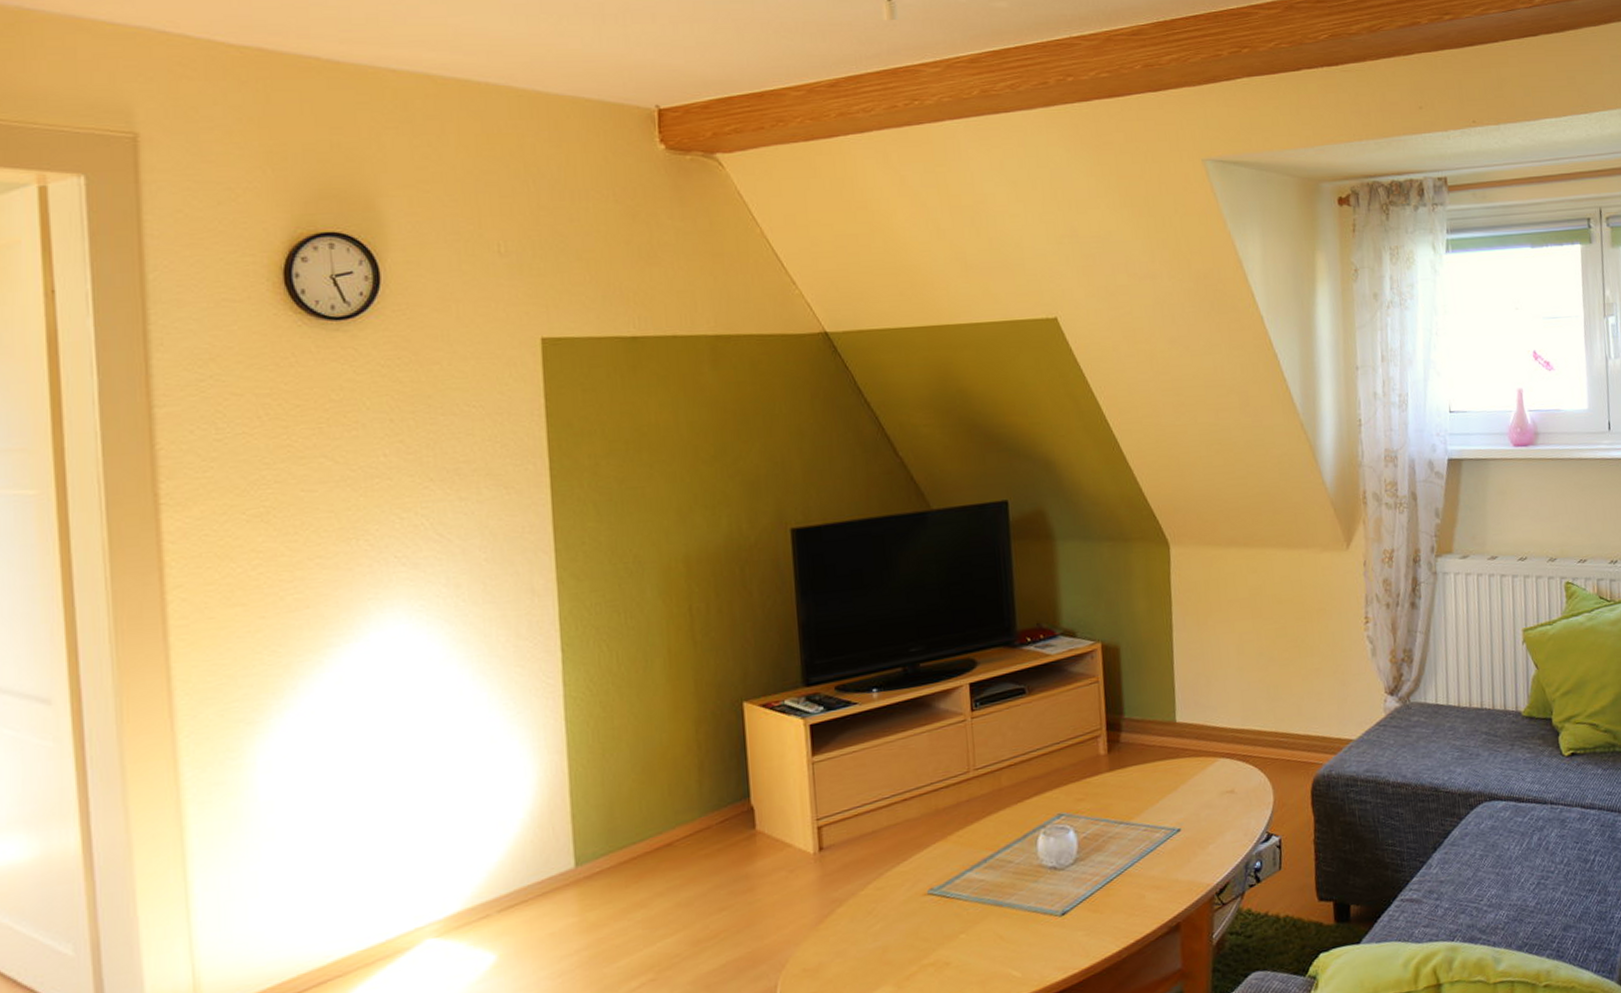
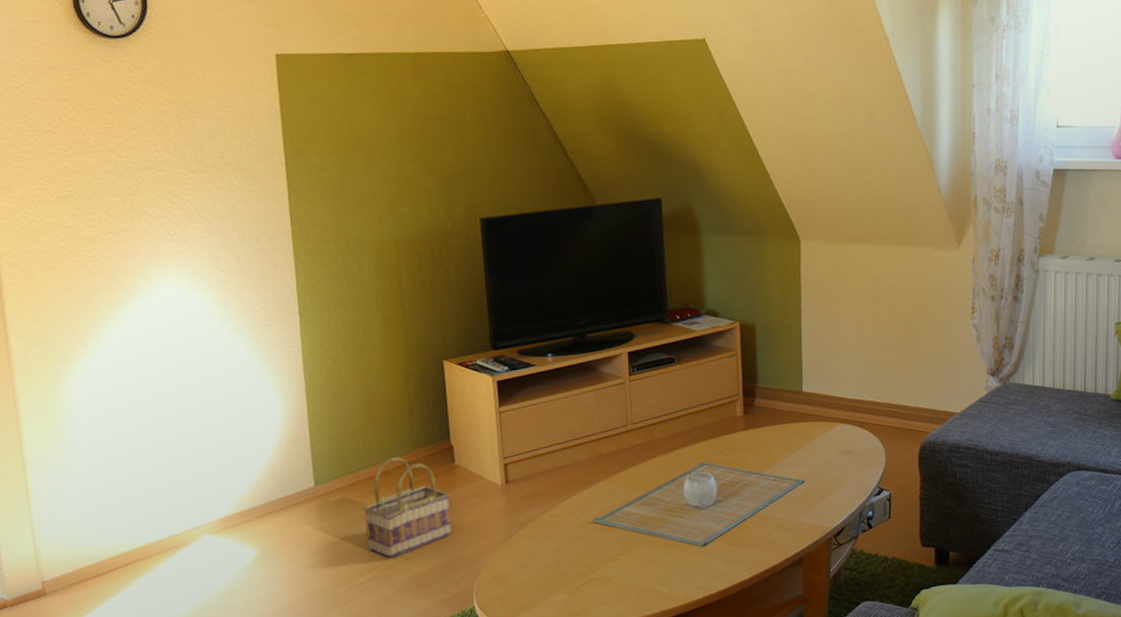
basket: none [637,824,751,955] -> present [363,457,452,559]

